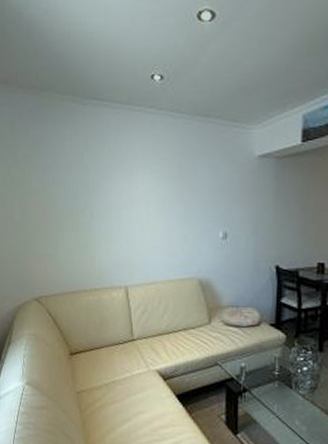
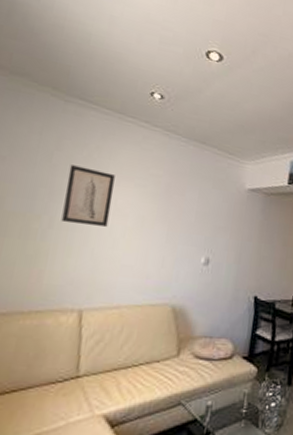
wall art: none [97,162,135,215] -> present [61,165,115,227]

